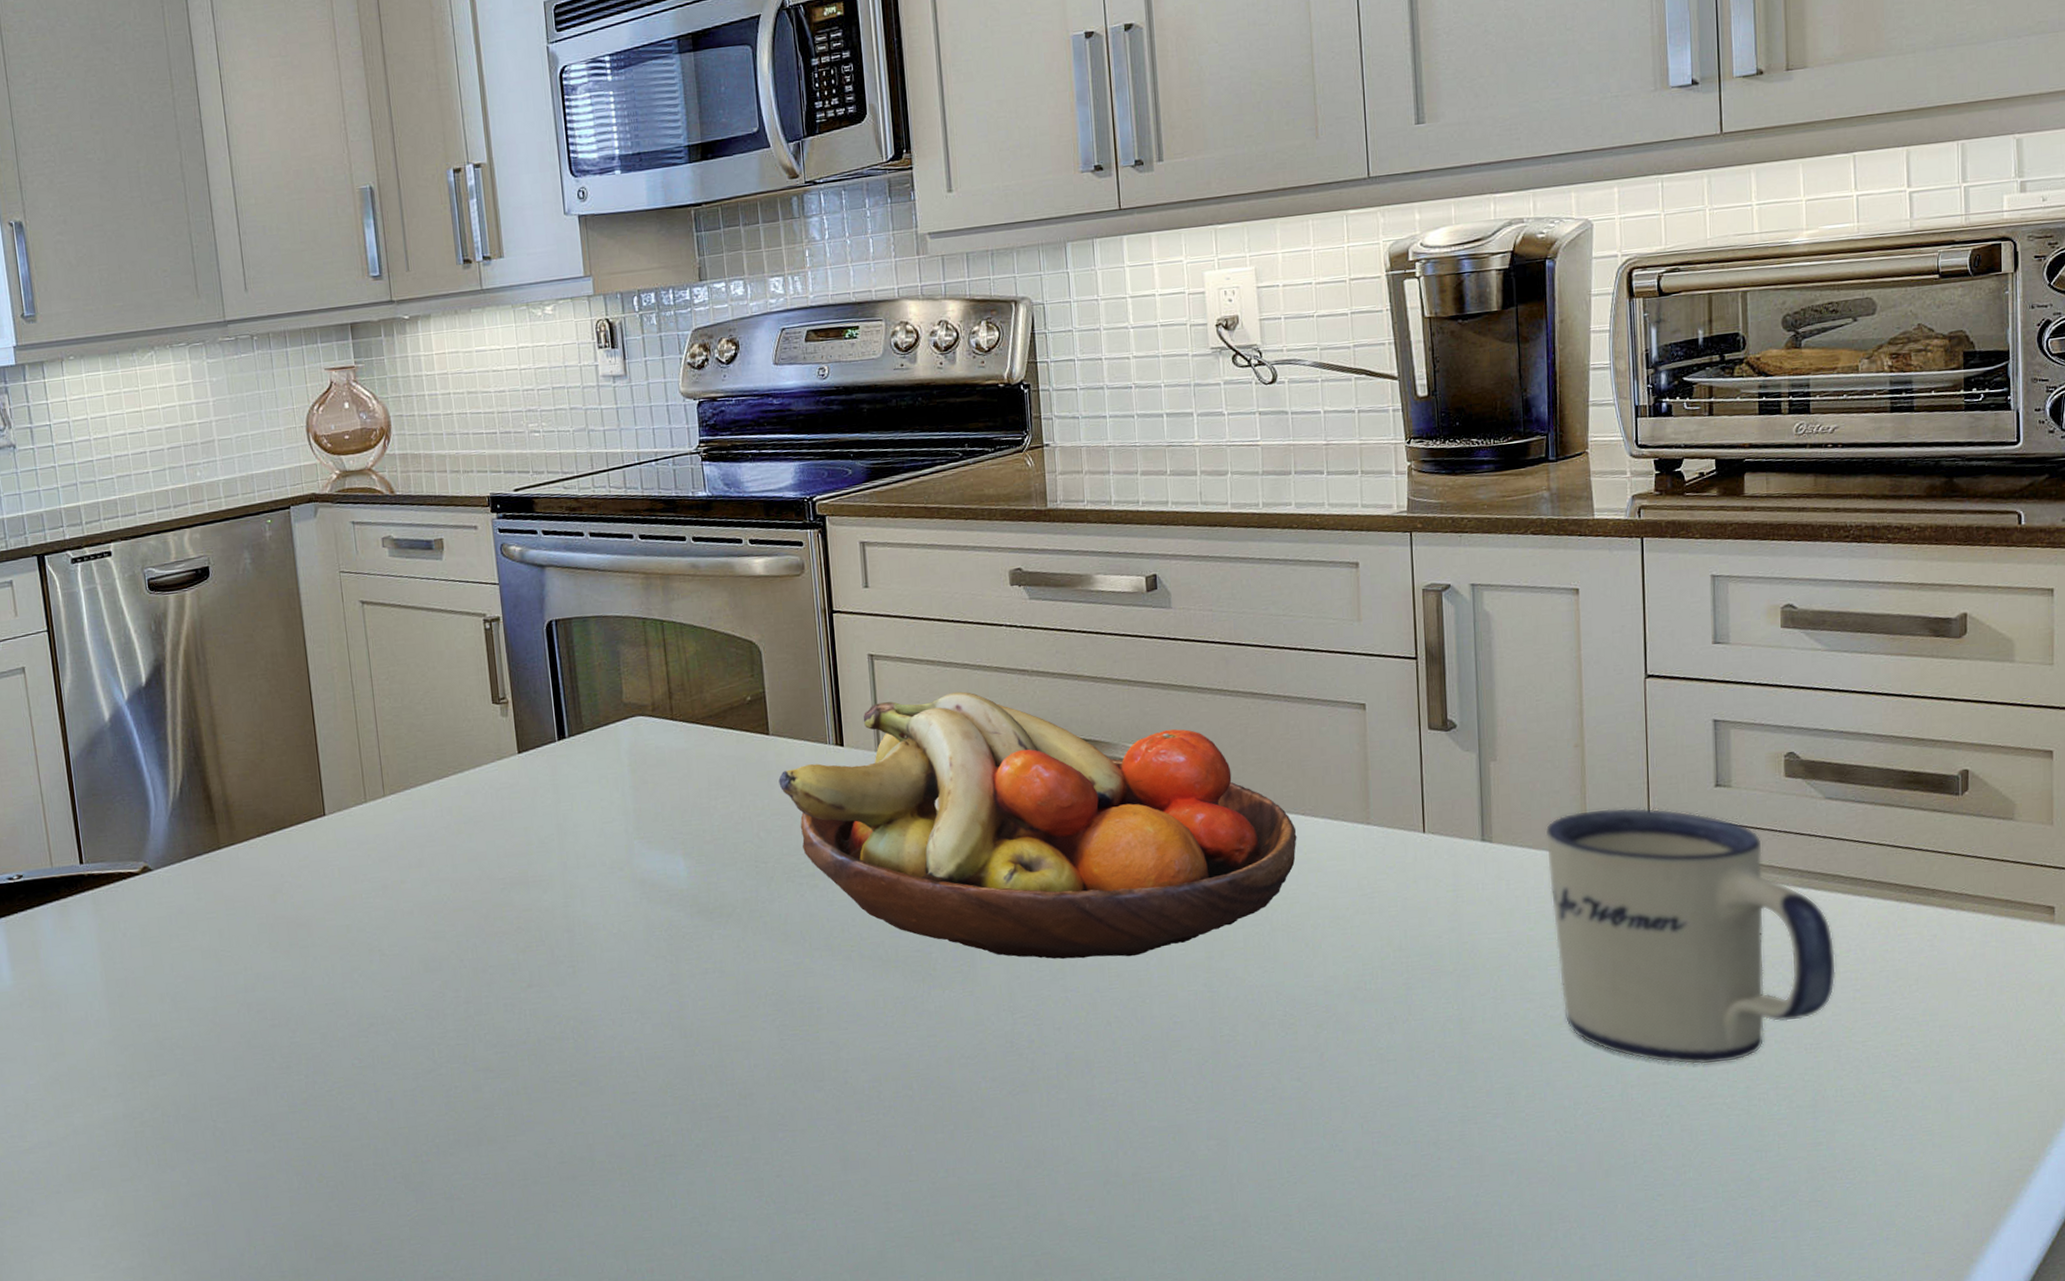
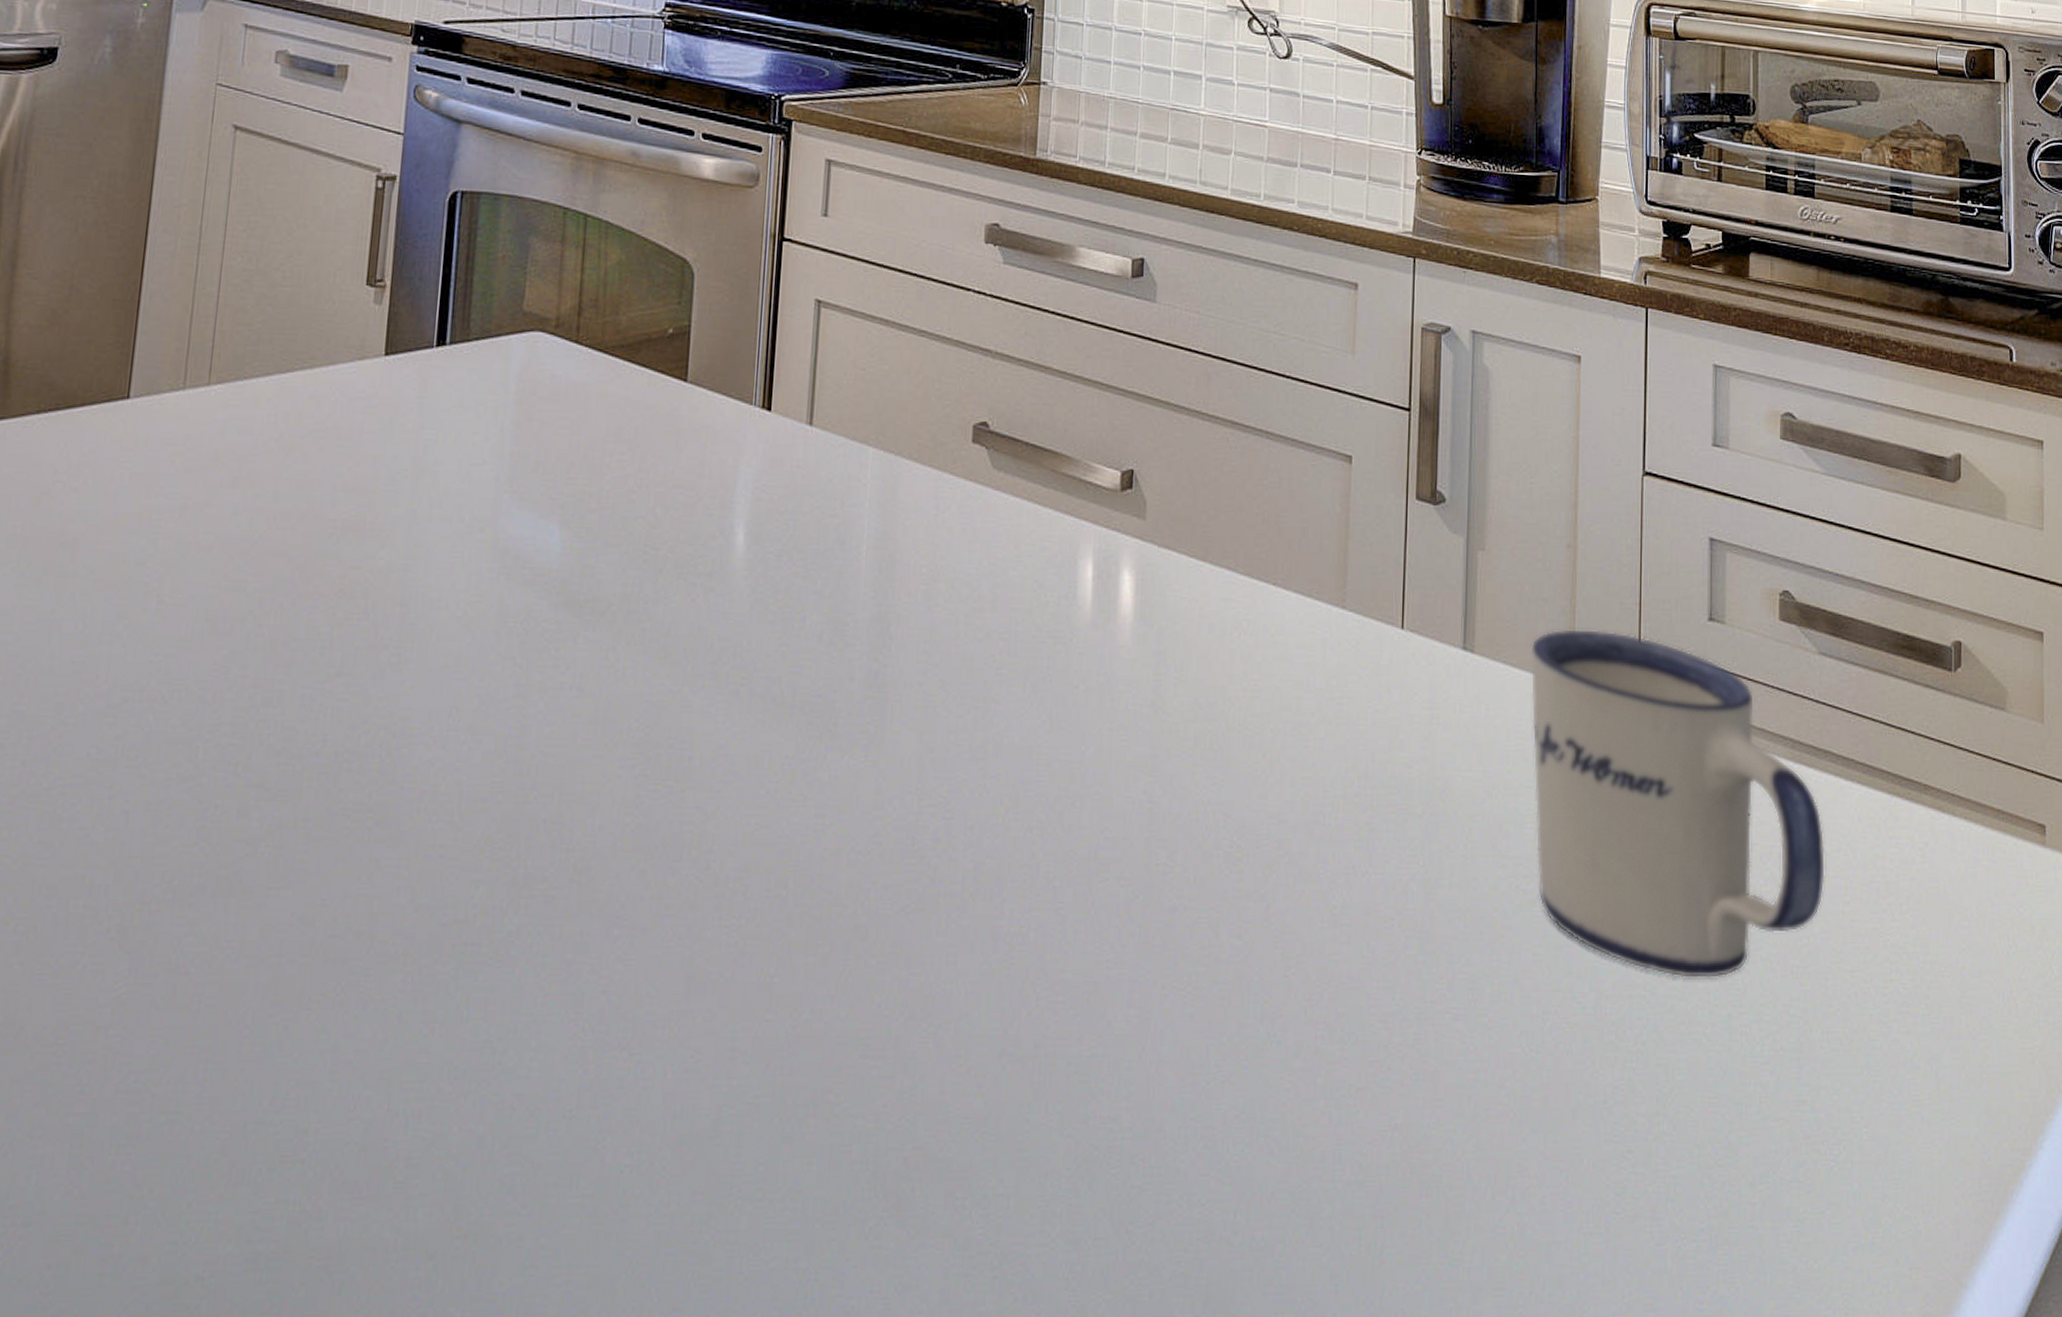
fruit bowl: present [778,691,1297,960] -> none [688,363,1265,741]

